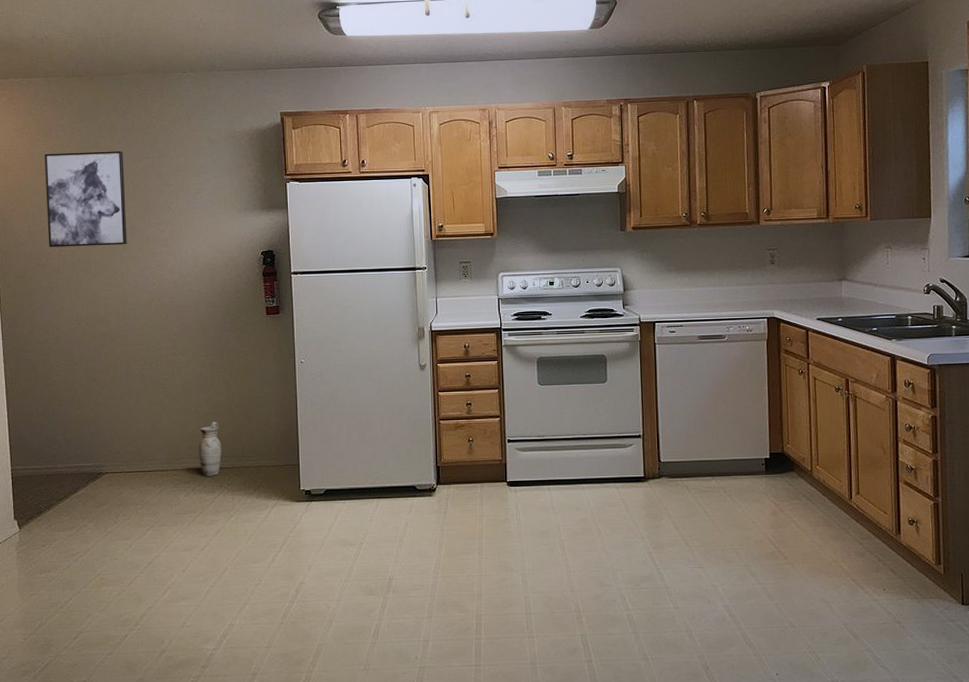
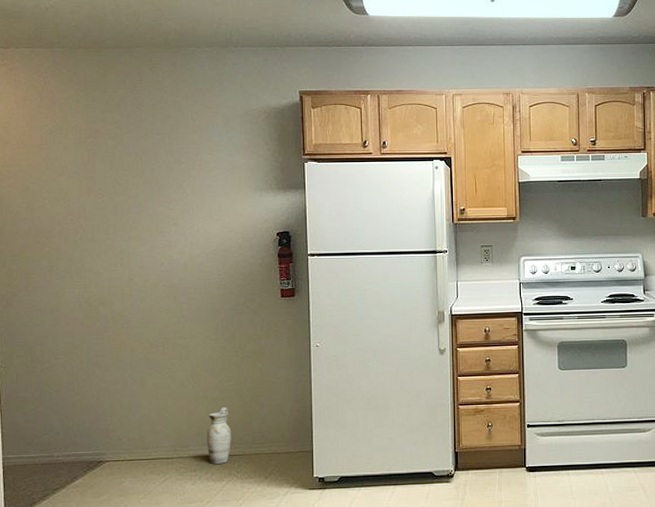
wall art: present [45,150,127,248] -> none [46,126,135,225]

